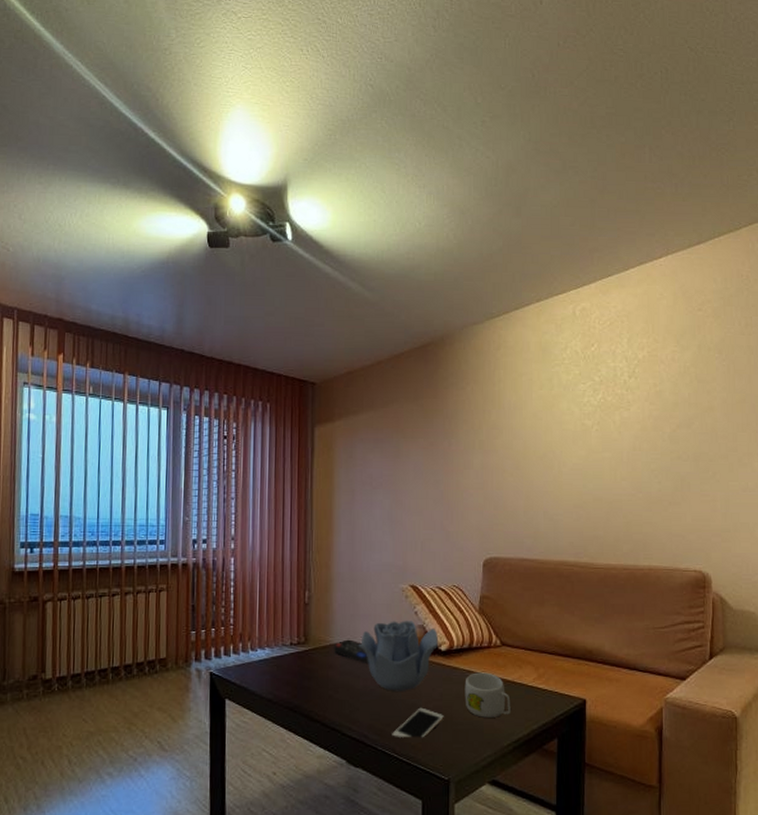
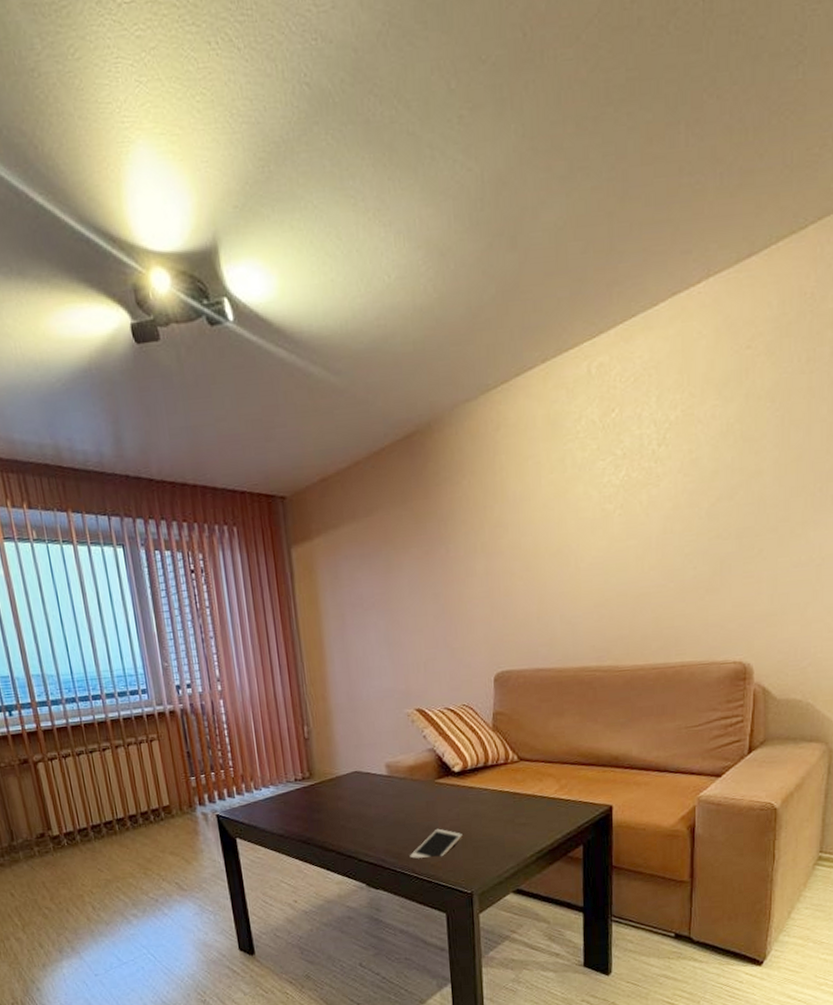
remote control: present [333,639,369,665] -> none [340,770,380,793]
decorative bowl: present [358,621,438,691] -> none [366,745,451,816]
mug: present [465,672,511,718] -> none [482,788,532,833]

